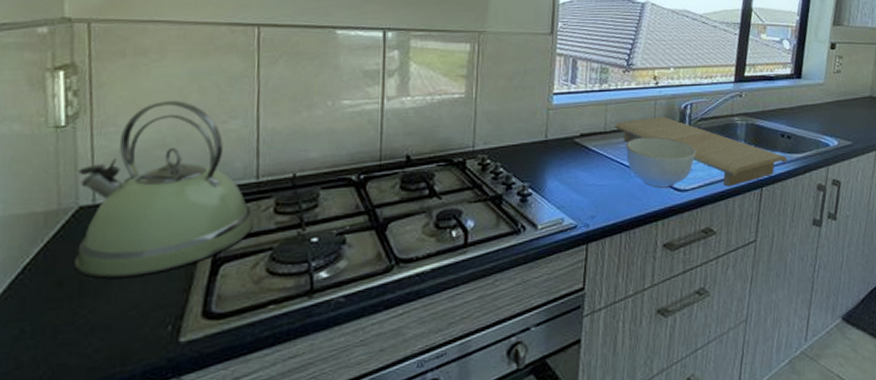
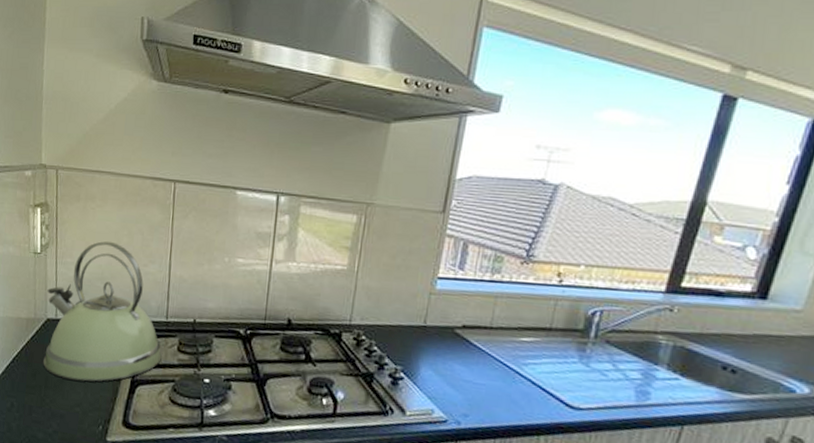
cutting board: present [615,116,788,187] -> none [503,318,727,417]
bowl: present [625,136,696,188] -> none [512,339,600,402]

